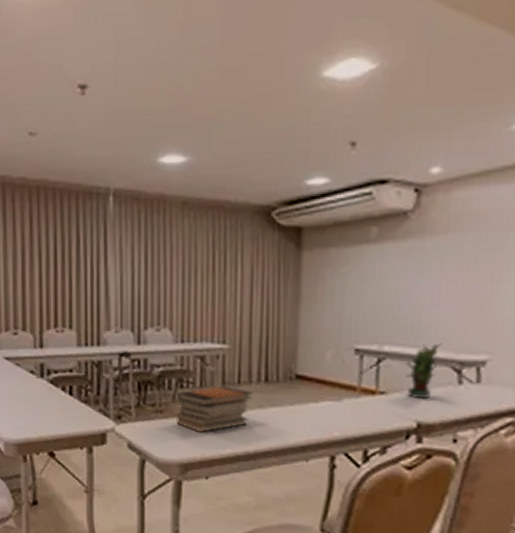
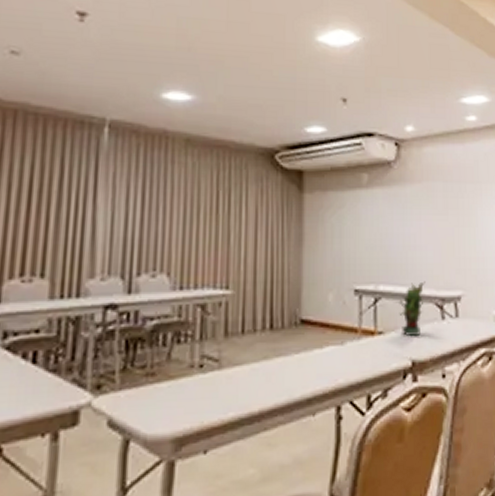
book stack: present [175,386,252,432] -> none [171,337,257,395]

